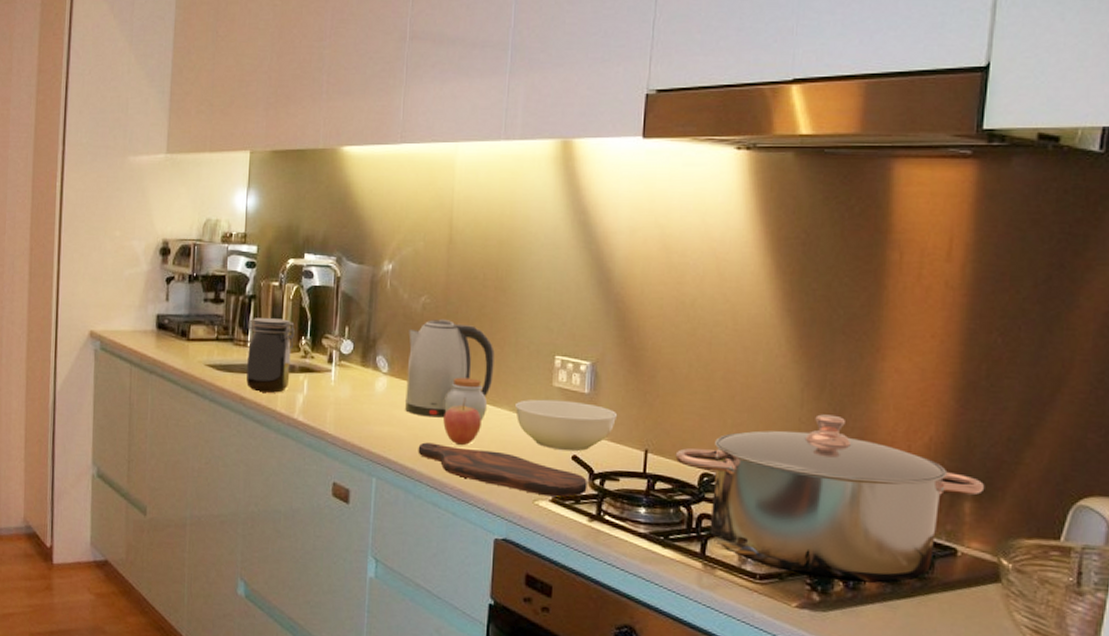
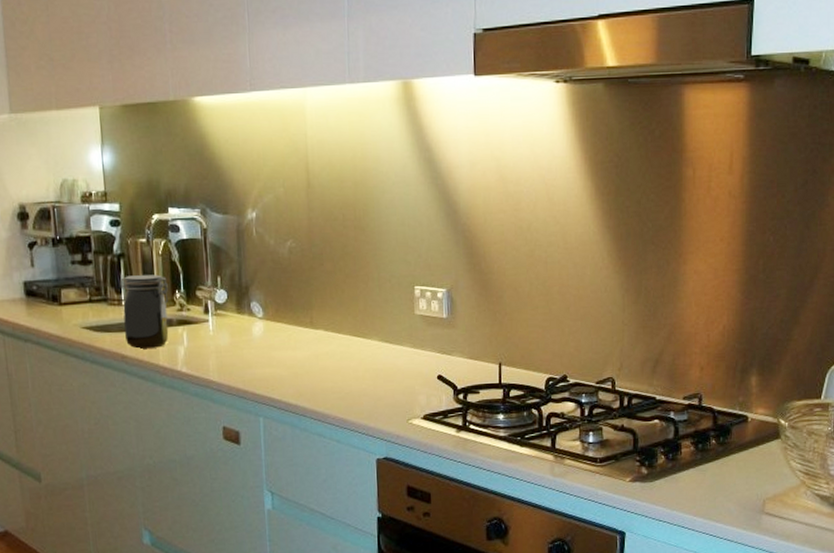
kettle: present [404,318,495,418] -> none [278,261,361,355]
cutting board: present [418,442,587,498] -> none [299,378,453,415]
fruit: present [443,398,481,446] -> none [319,333,355,379]
jar: present [444,377,488,420] -> none [318,314,359,353]
bowl: present [514,399,618,452] -> none [382,326,474,372]
cooking pot: present [675,414,985,584] -> none [524,315,766,455]

